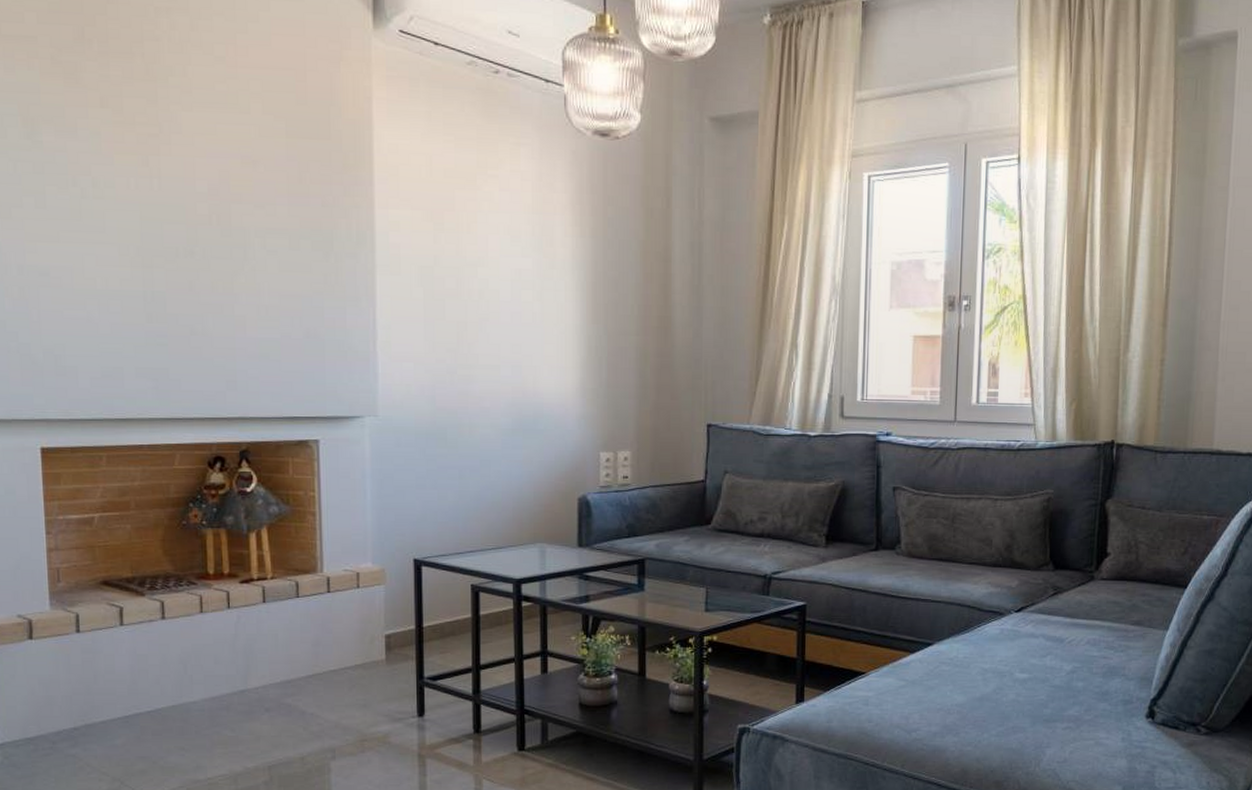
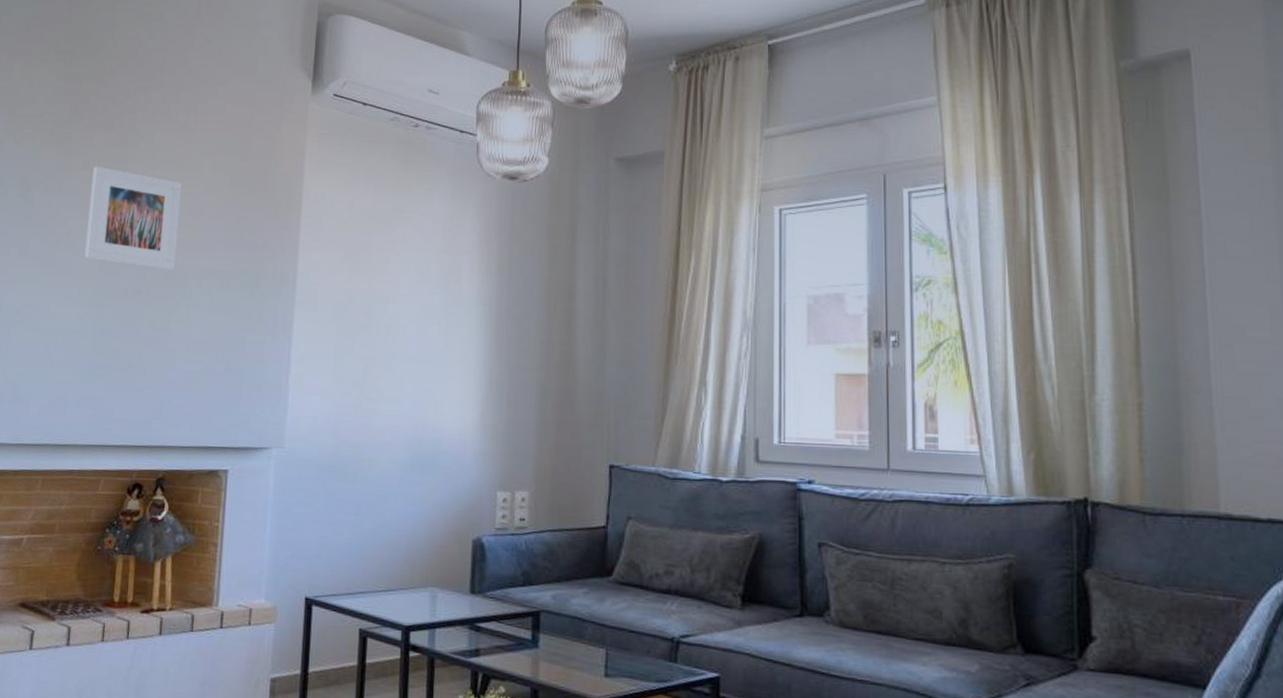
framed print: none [114,103,232,228] -> present [84,166,182,270]

